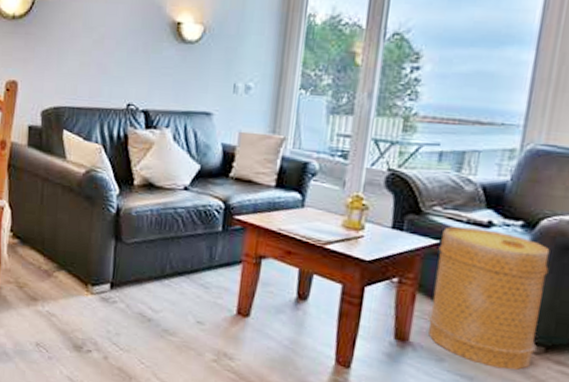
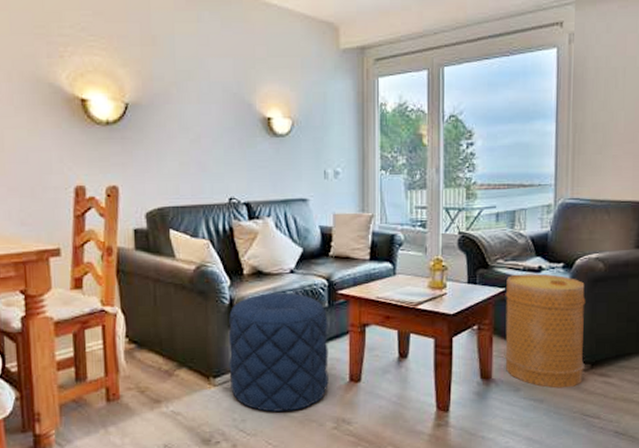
pouf: none [108,207,220,335] -> present [228,292,329,412]

